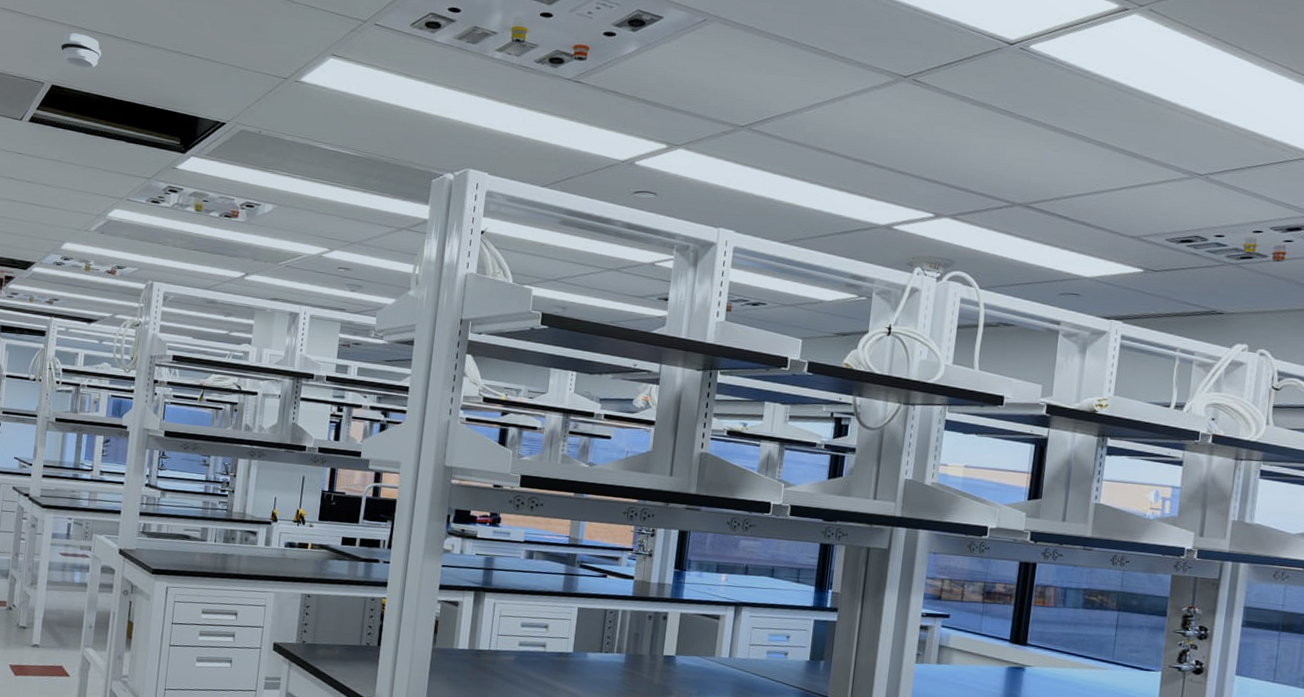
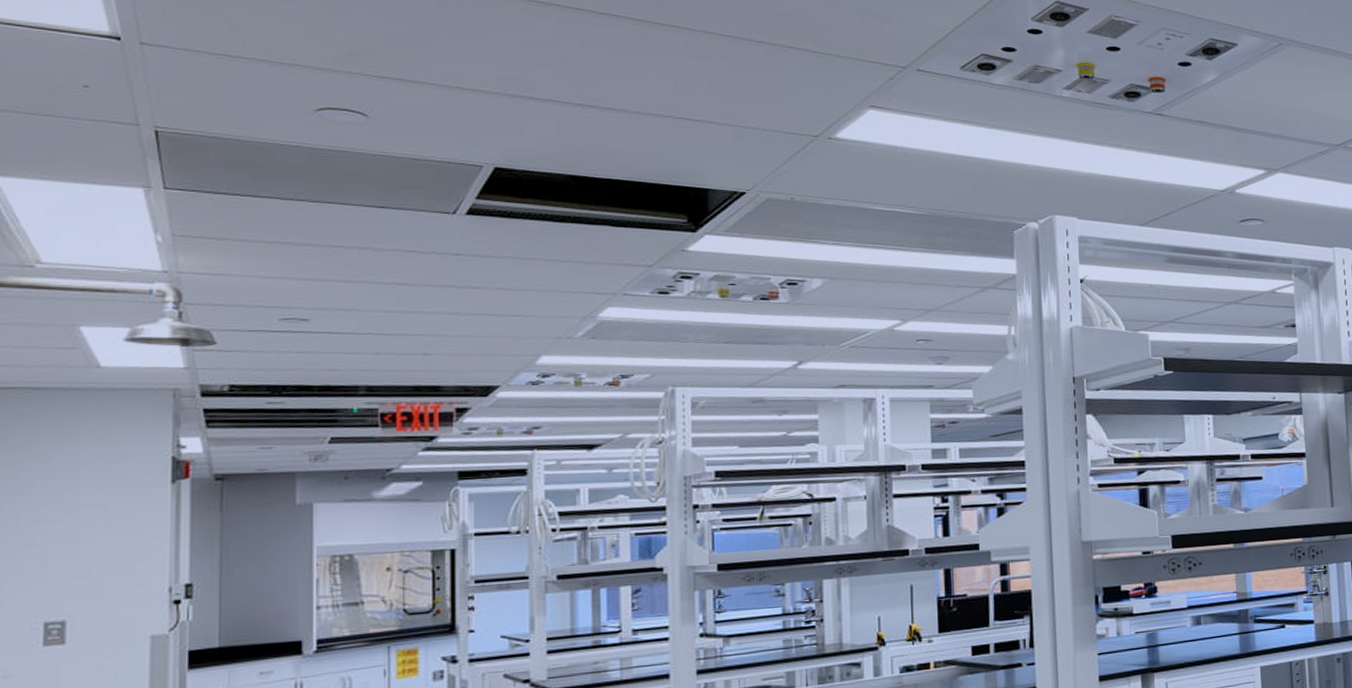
smoke detector: present [60,32,102,68] -> none [500,103,562,144]

